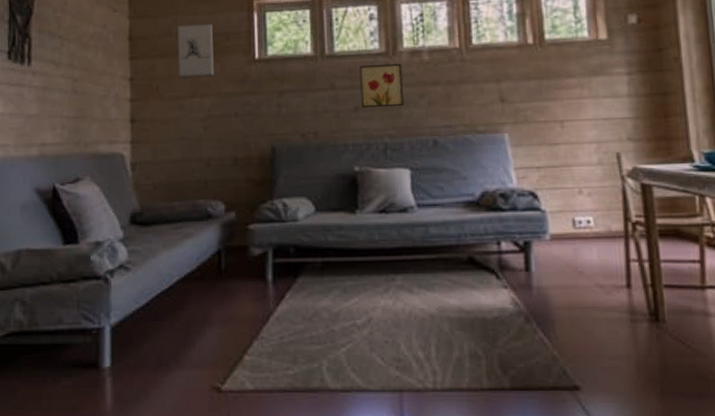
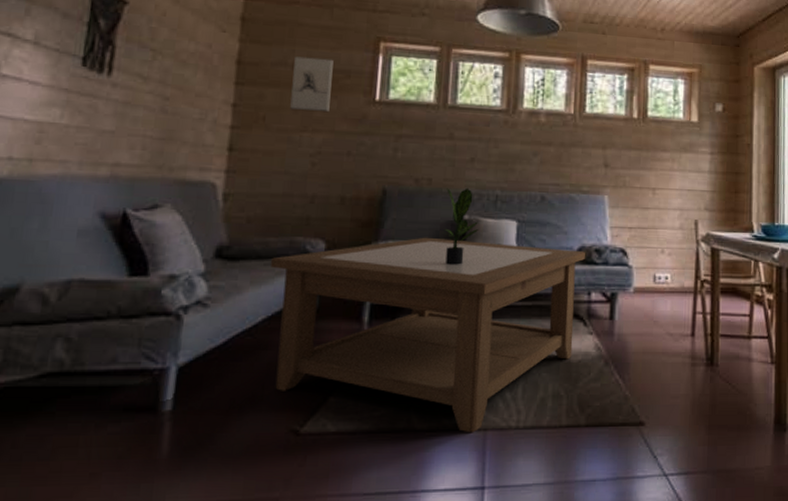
coffee table: none [177,192,489,394] -> present [270,237,585,433]
potted plant: none [334,138,371,219] -> present [442,188,479,265]
wall art: present [359,64,404,109] -> none [477,120,520,162]

